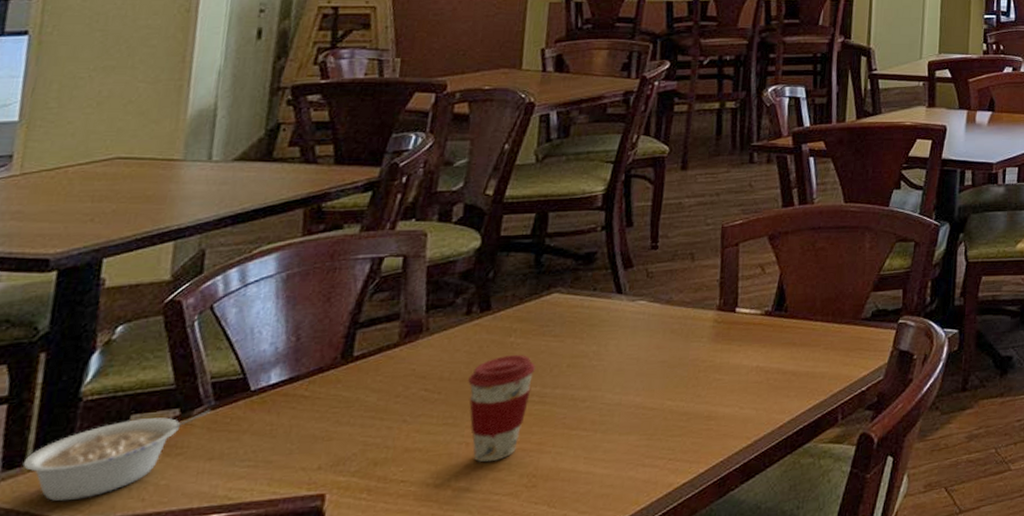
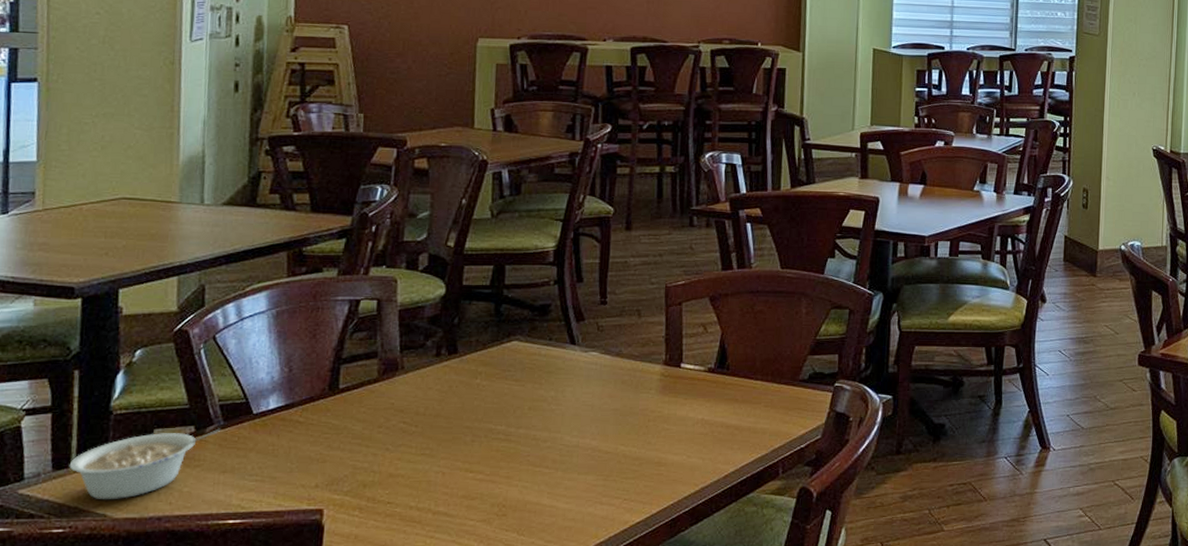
coffee cup: present [468,354,536,463] -> none [441,395,501,491]

